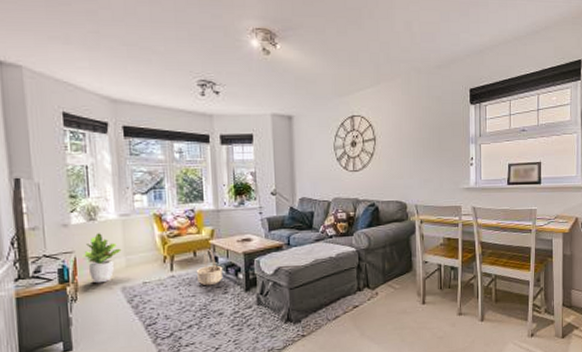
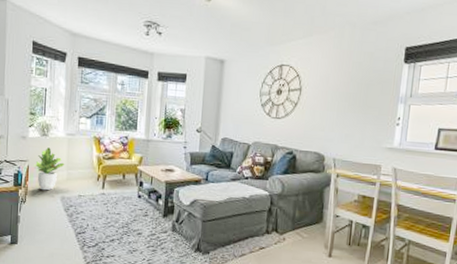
basket: present [196,248,223,286] -> none [123,173,147,207]

